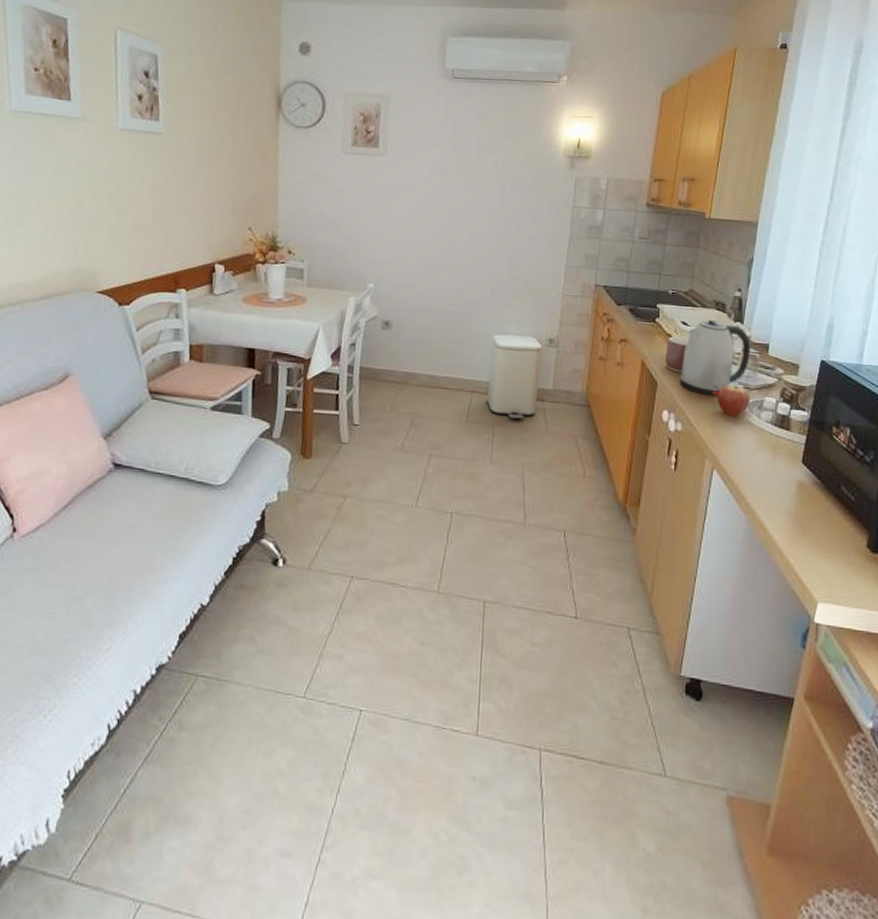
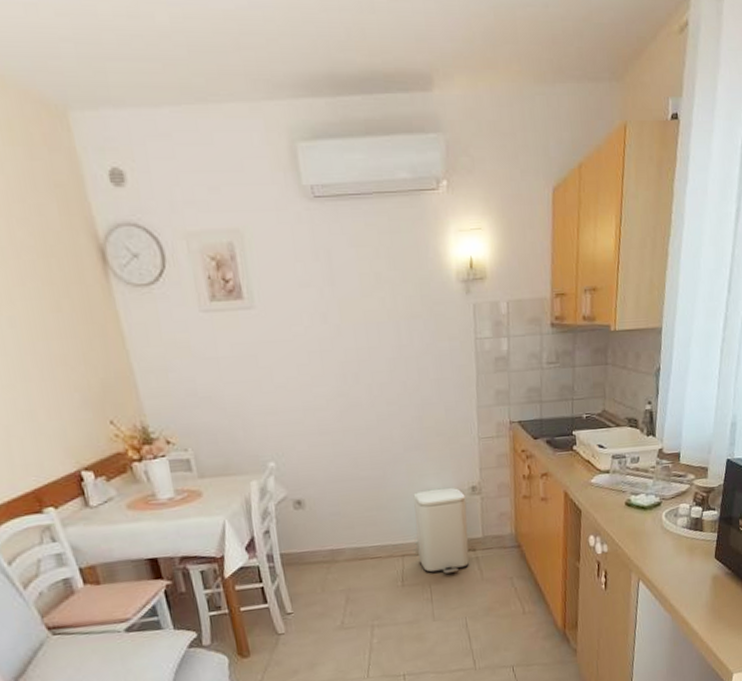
mug: present [666,336,689,373] -> none [586,460,606,497]
kettle: present [680,320,751,396] -> none [602,438,665,514]
fruit: present [717,384,750,417] -> none [636,498,667,529]

